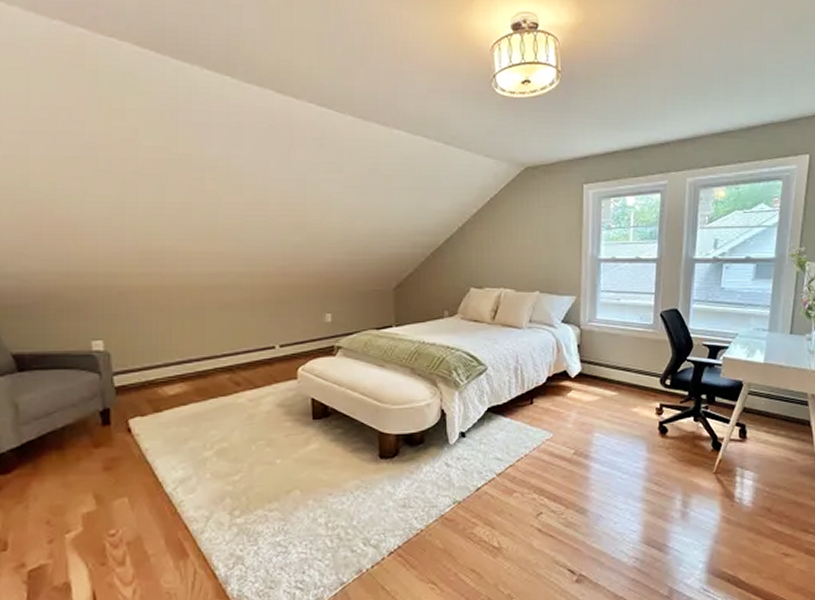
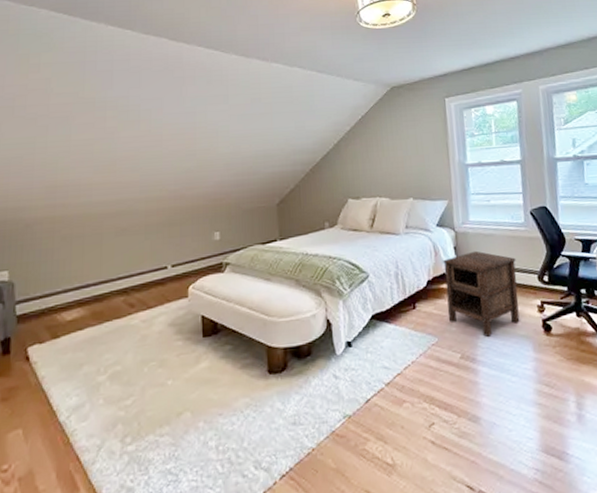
nightstand: none [564,350,640,435] -> present [442,250,520,337]

